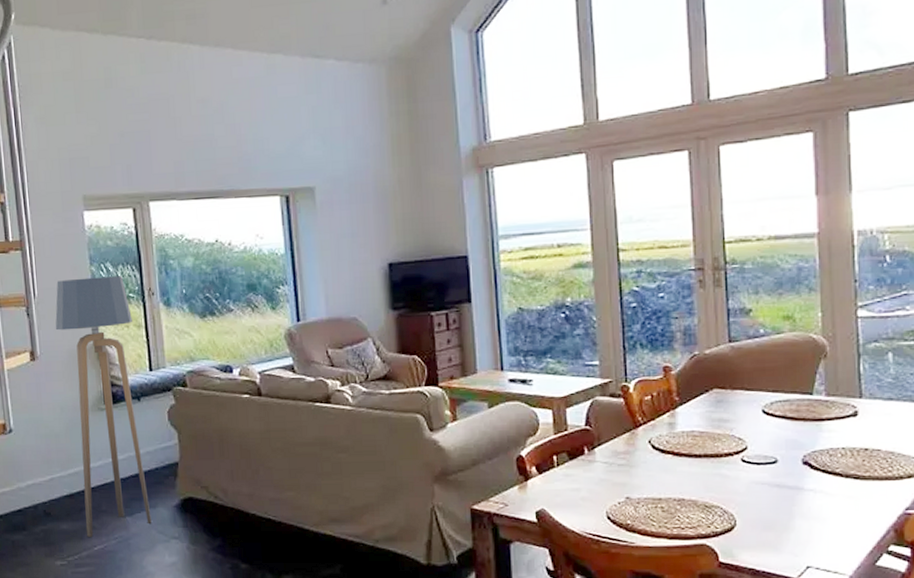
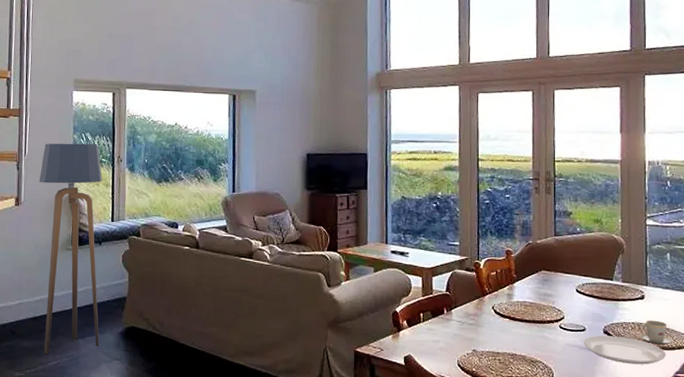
plate: none [775,466,891,502] -> present [583,335,666,365]
teacup: none [852,442,902,475] -> present [639,320,674,346]

